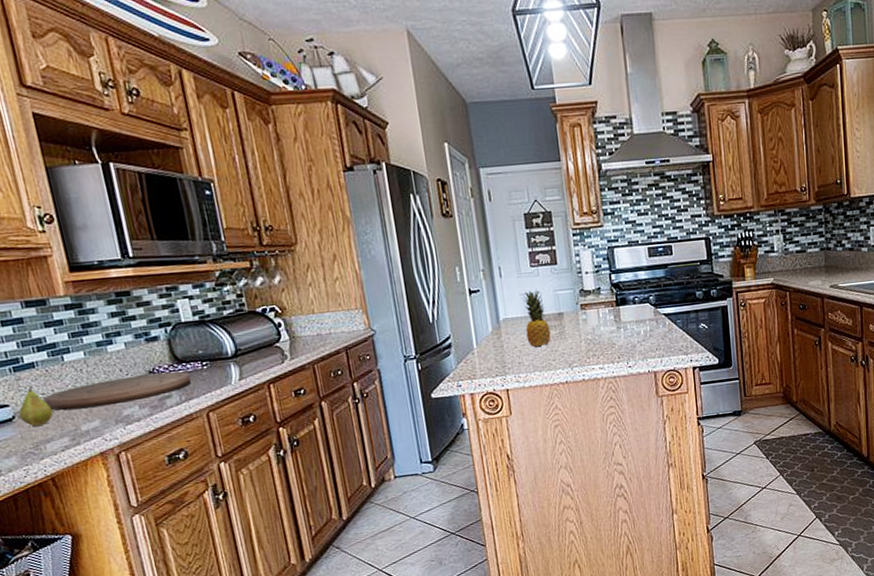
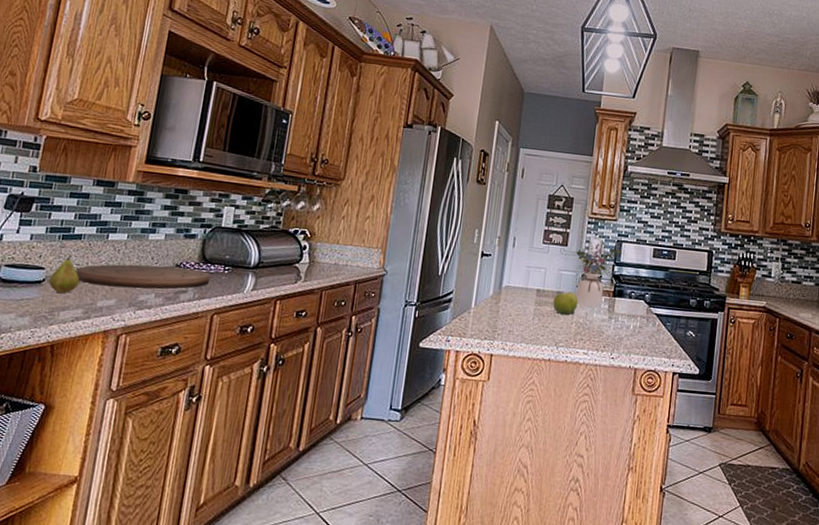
fruit: present [523,289,551,348] -> none [522,265,547,320]
fruit: none [556,310,583,335] -> present [552,291,579,315]
bouquet: none [568,247,617,325] -> present [575,237,623,310]

